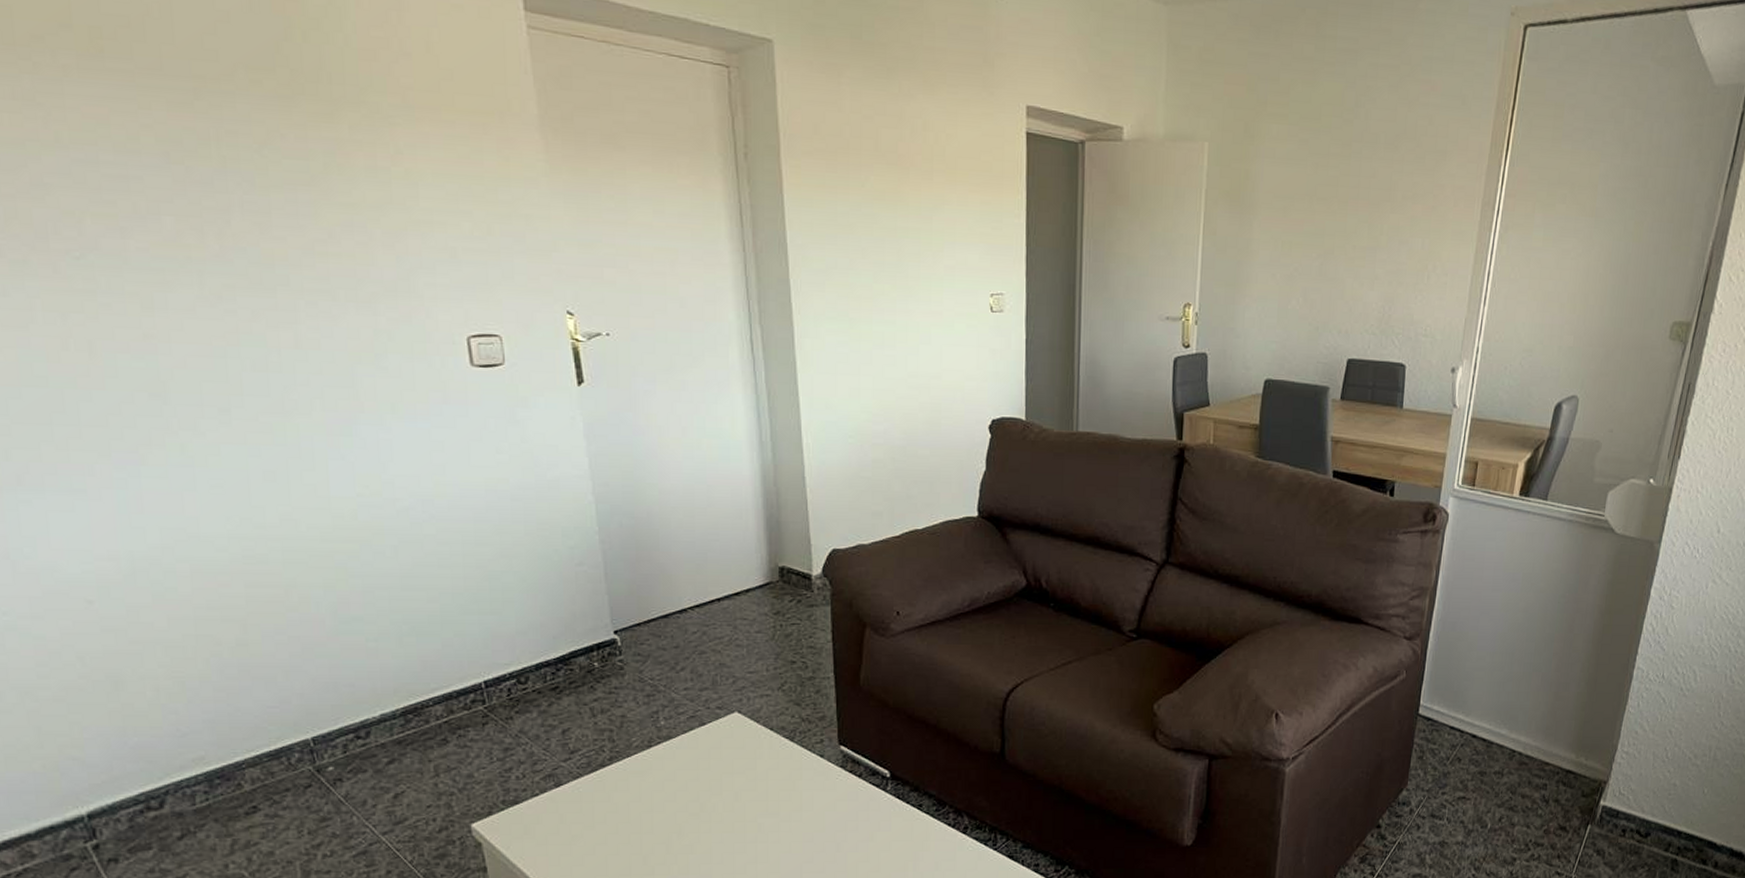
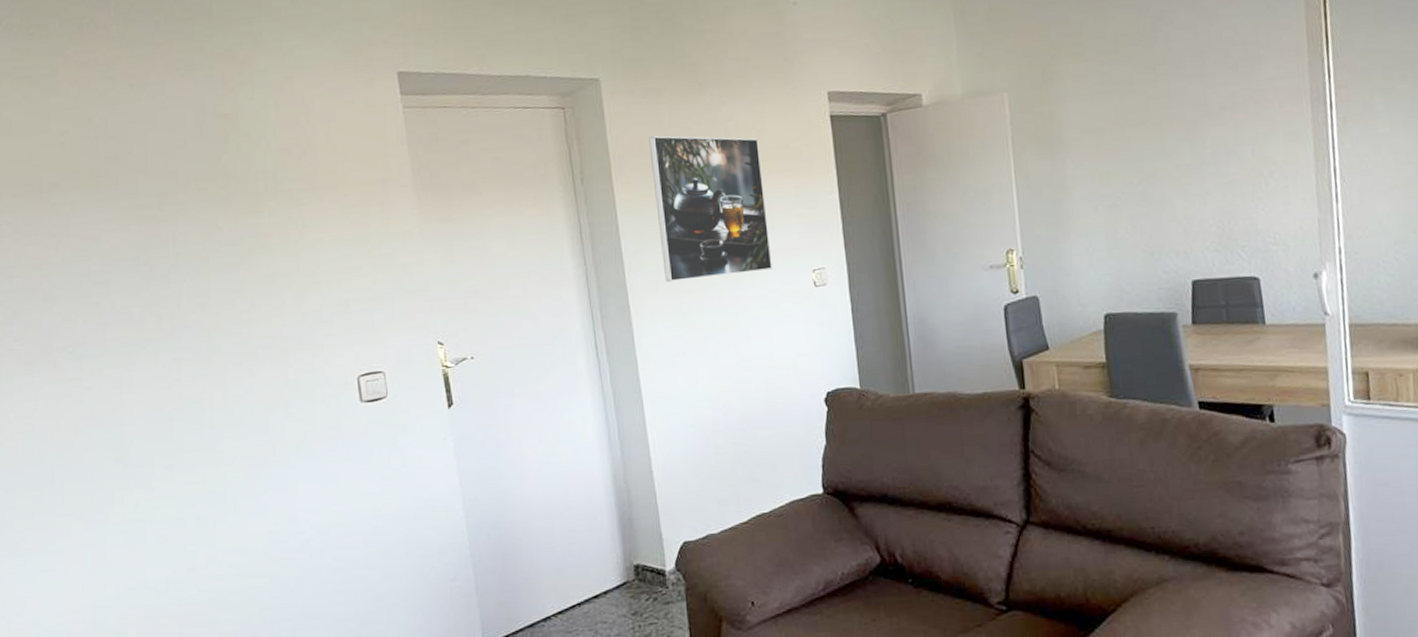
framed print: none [825,119,950,288] -> present [648,136,773,283]

